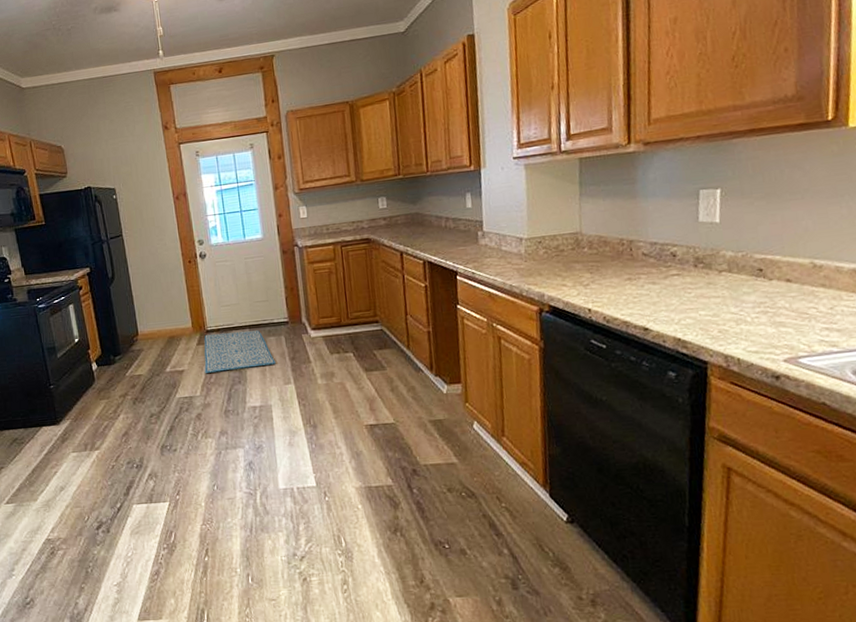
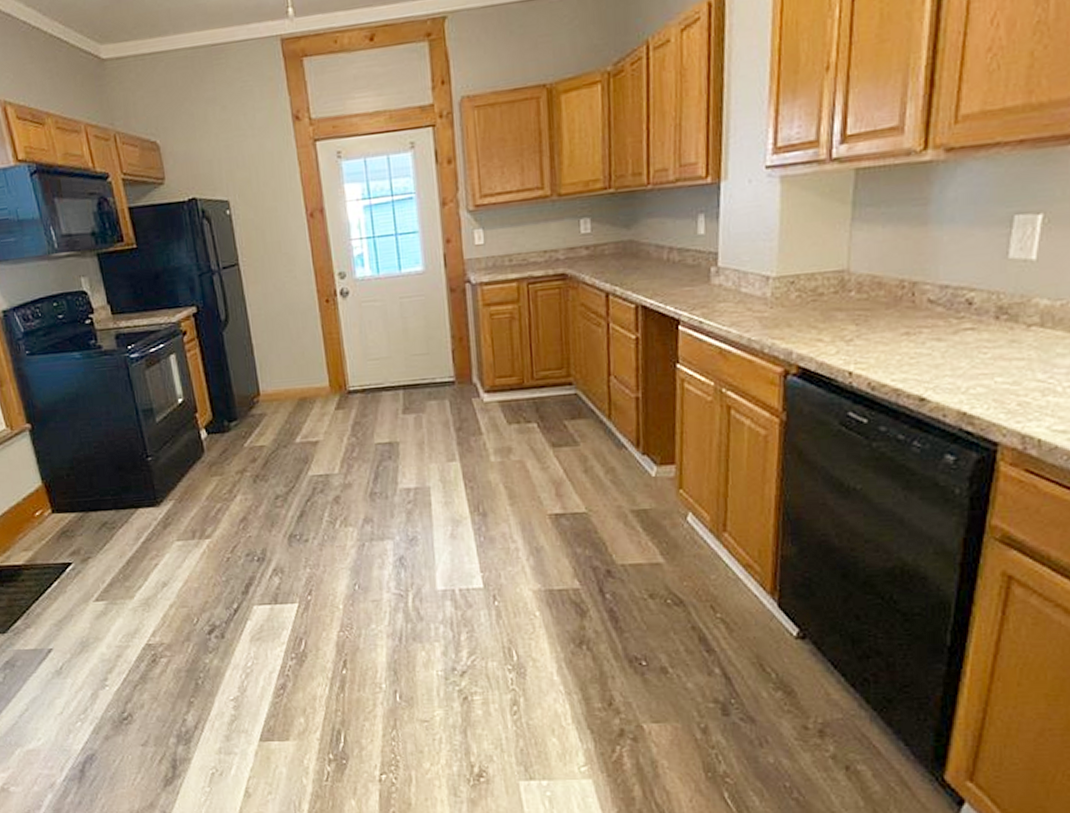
rug: present [204,330,276,373] -> none [344,392,437,445]

